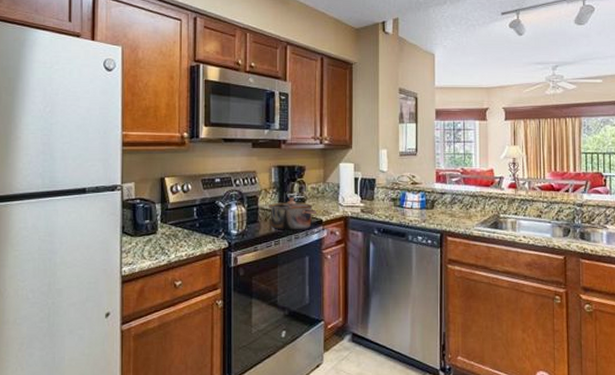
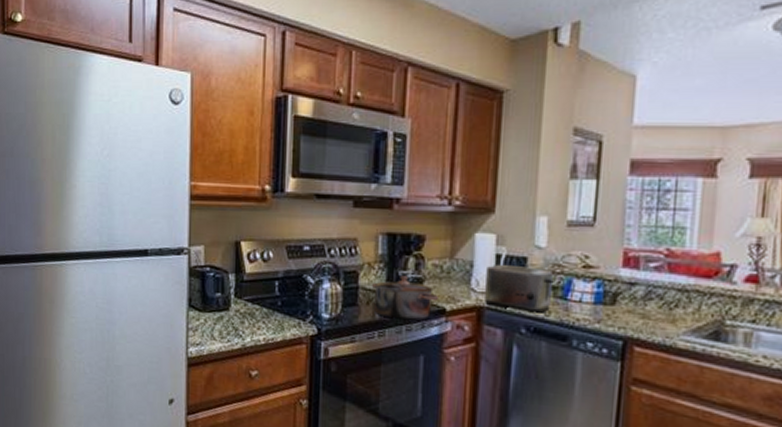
toaster: none [349,184,395,219] -> present [485,264,556,314]

